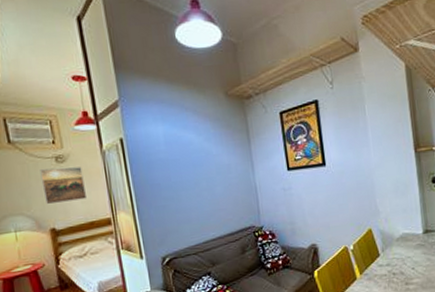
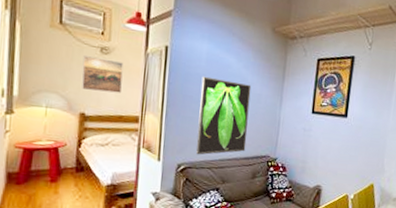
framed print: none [165,157,228,243] -> present [196,76,252,155]

